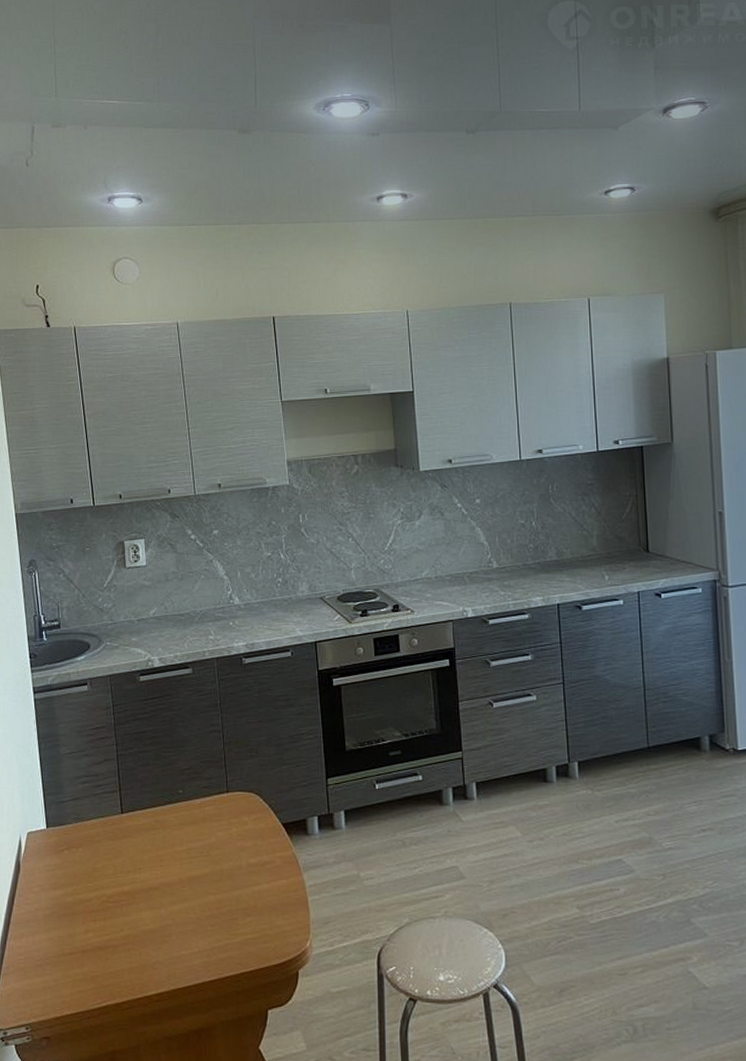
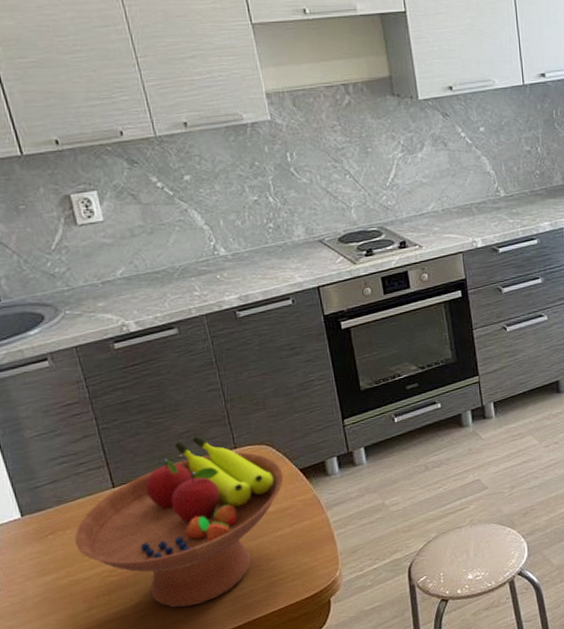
fruit bowl: none [84,774,267,949] -> present [75,435,284,608]

